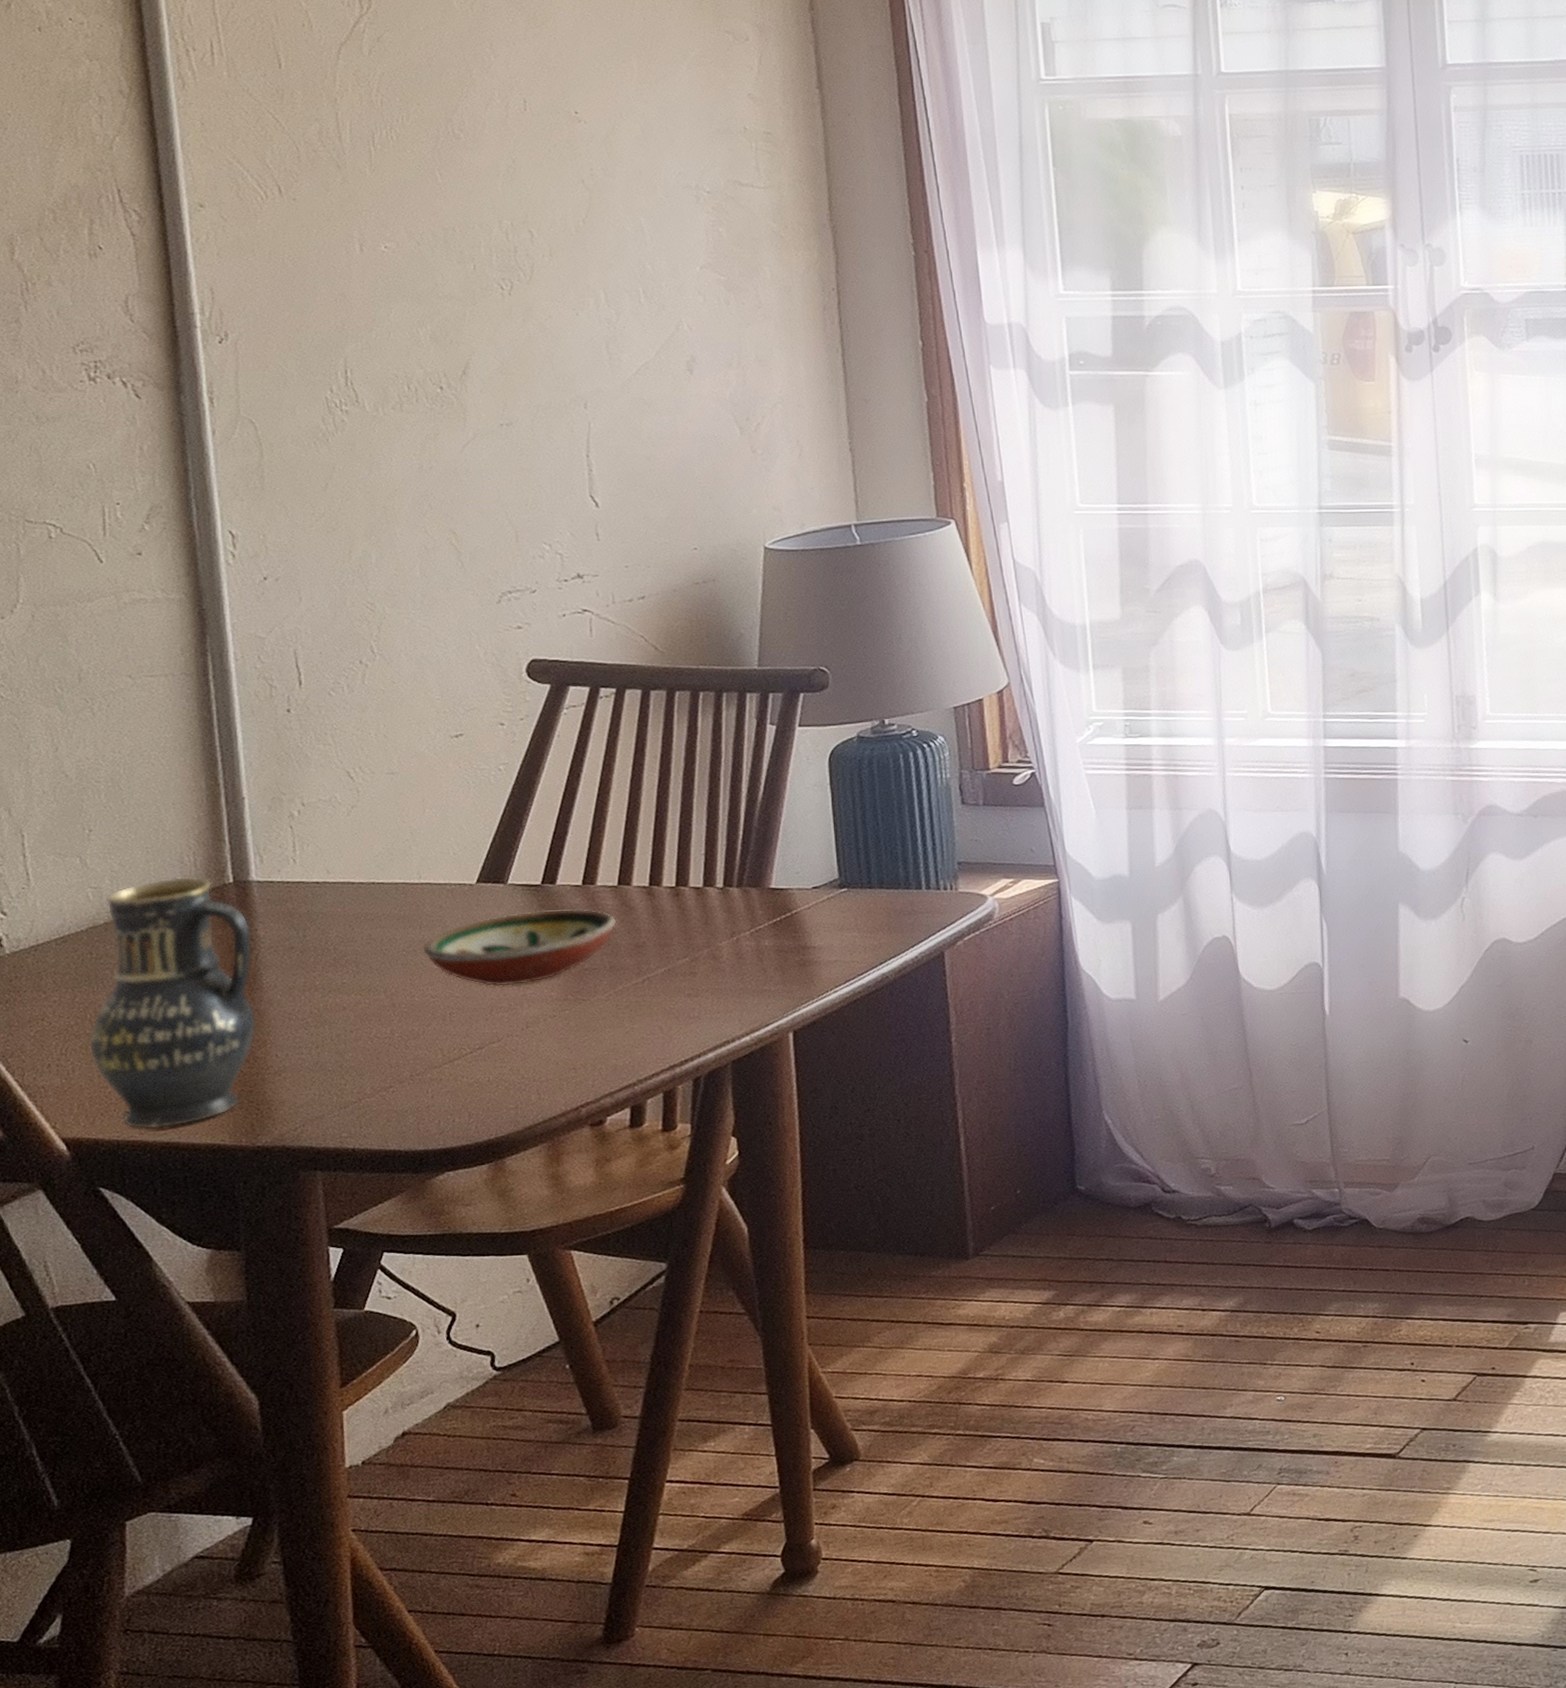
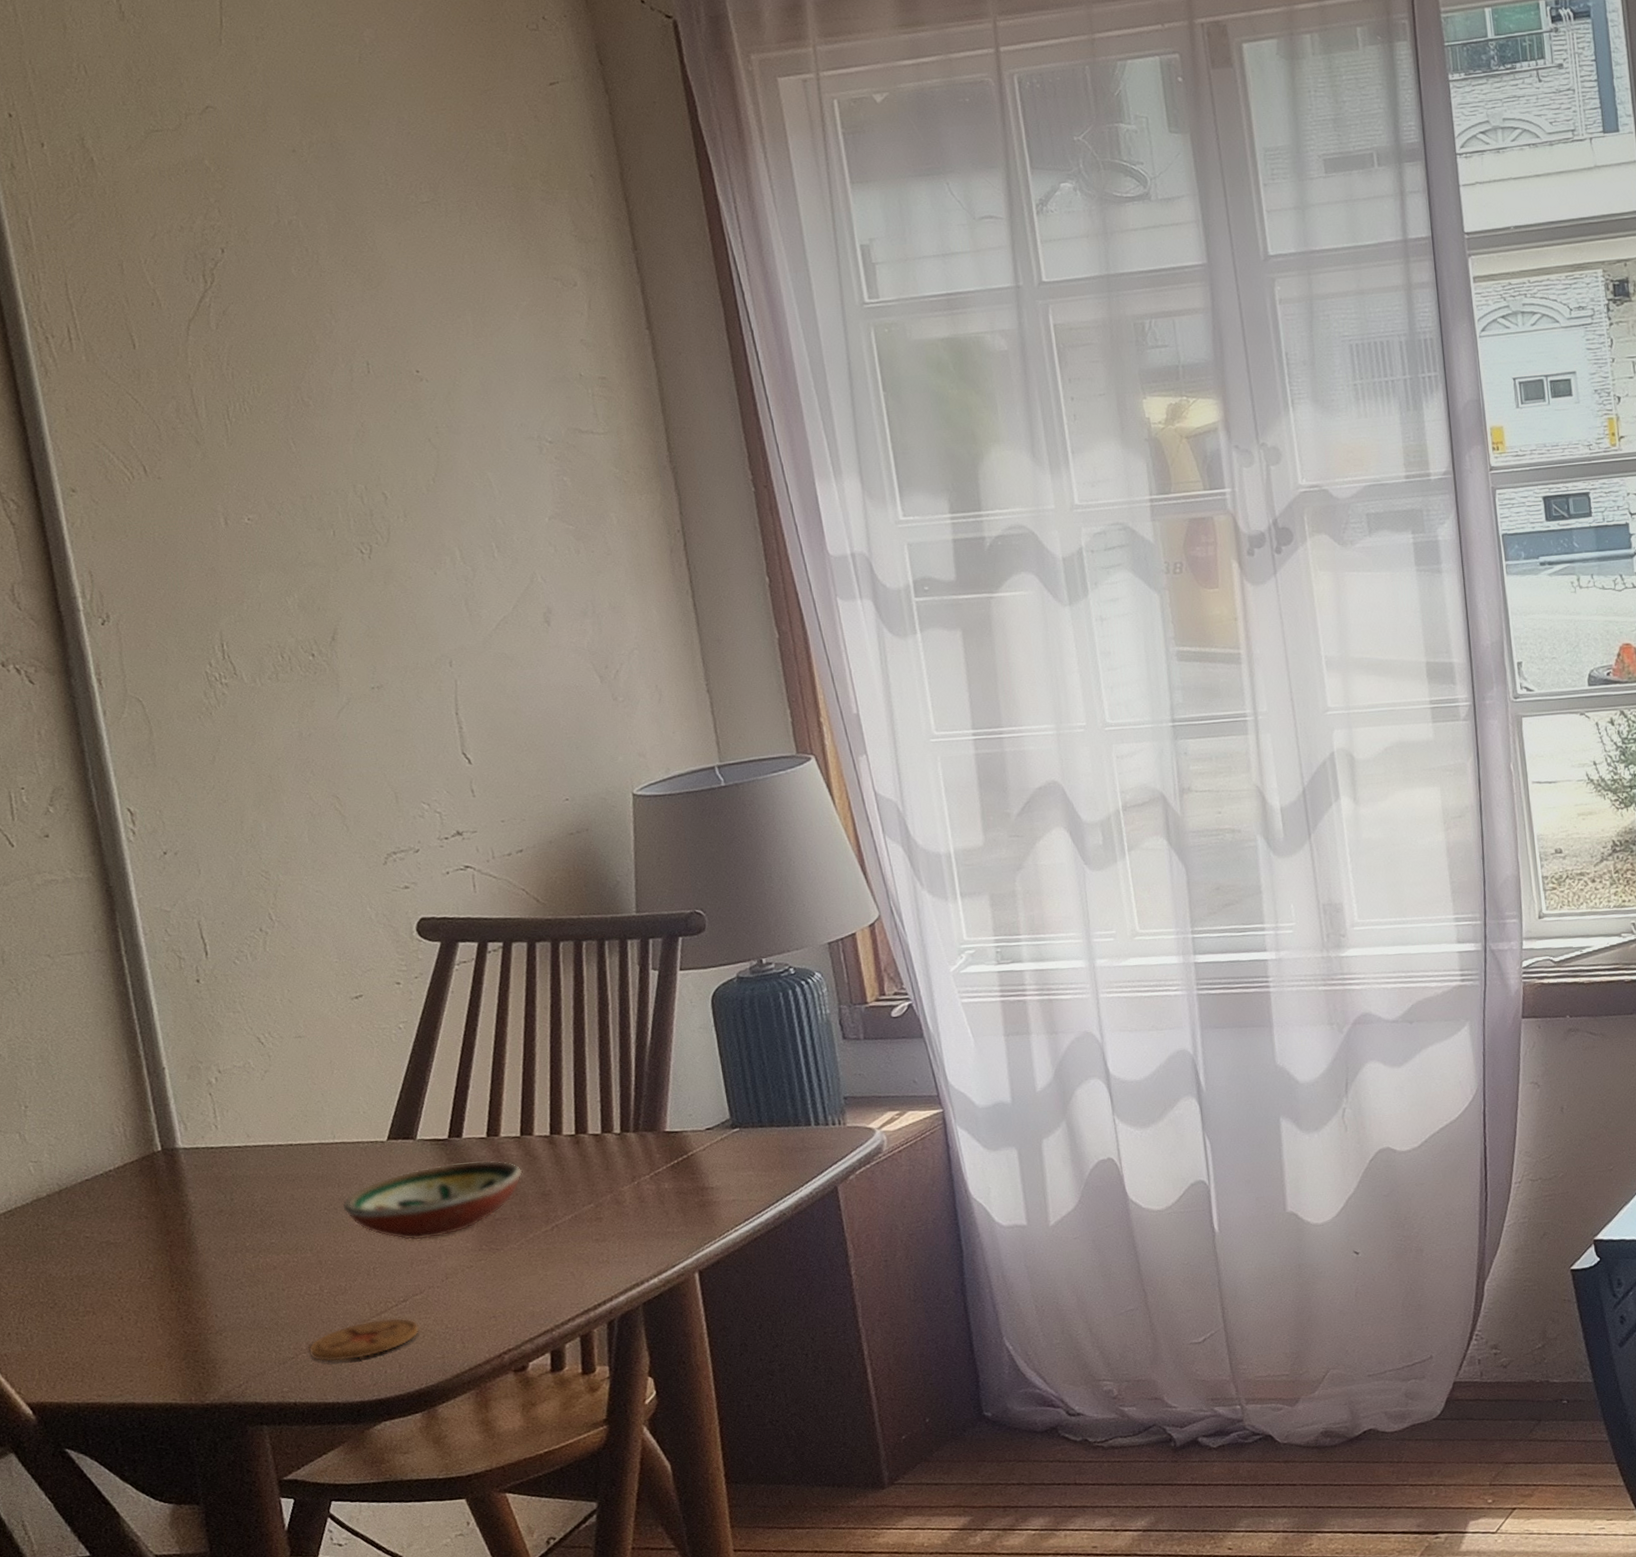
vase: present [88,877,257,1129] -> none [43,1146,196,1392]
coaster: none [372,1065,494,1109] -> present [308,1317,420,1363]

